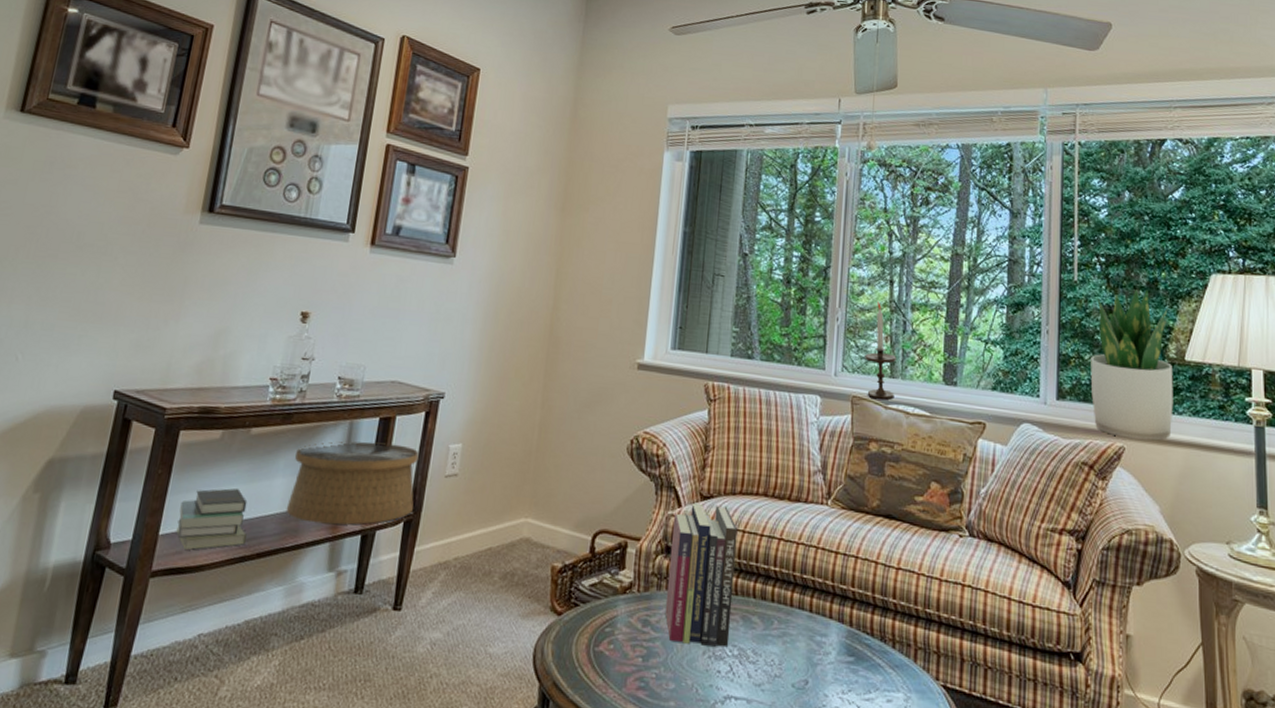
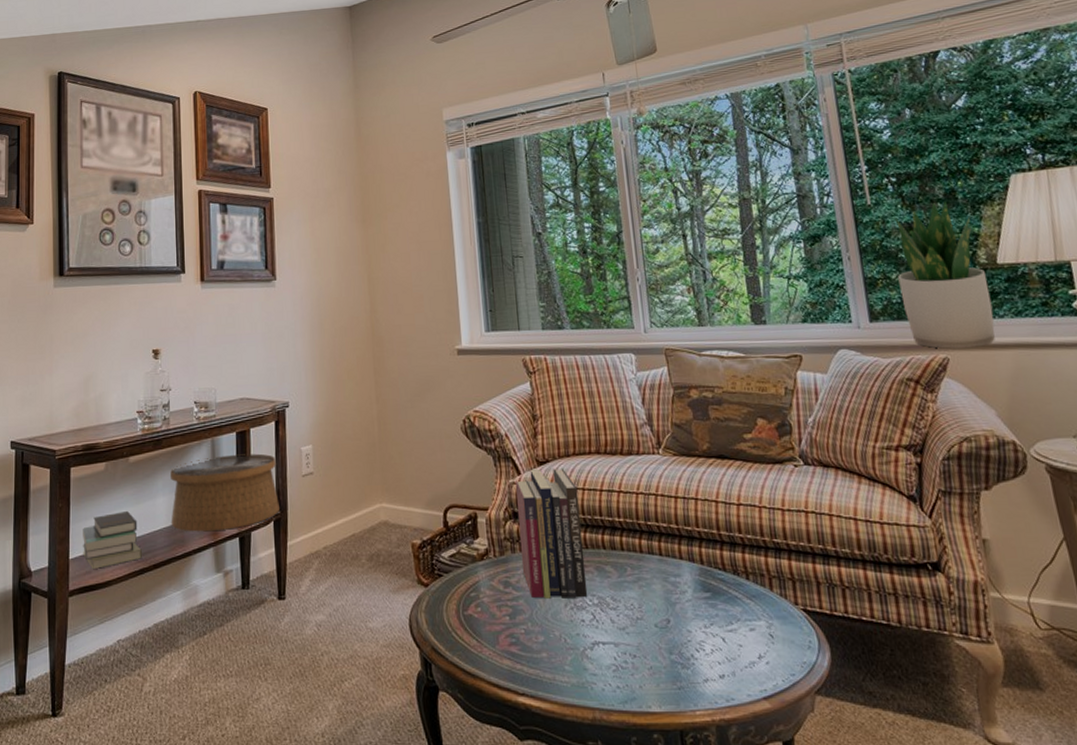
candlestick: present [865,301,897,400] -> none [670,256,707,349]

